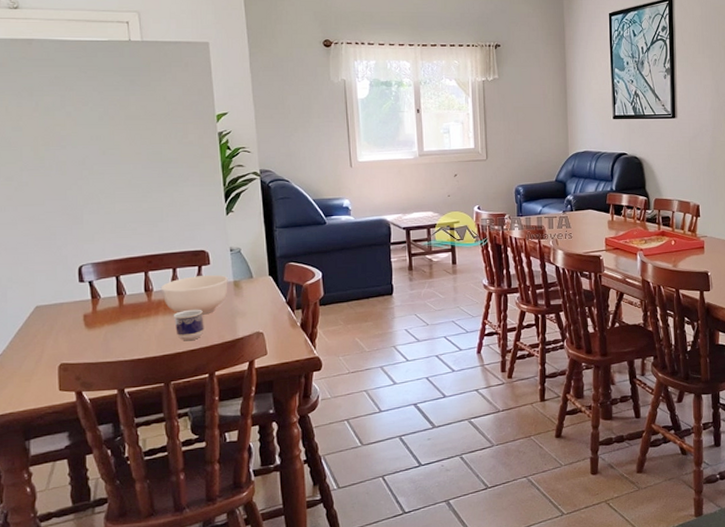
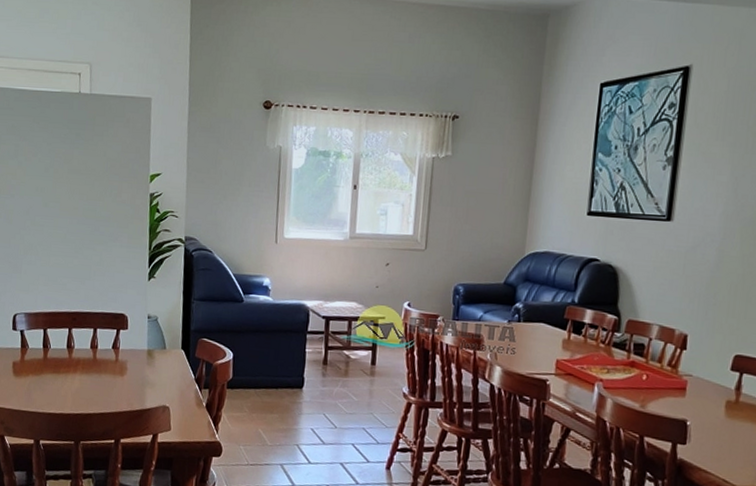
bowl: present [160,274,228,315] -> none [81,339,143,380]
cup: present [173,309,204,341] -> none [89,372,116,404]

